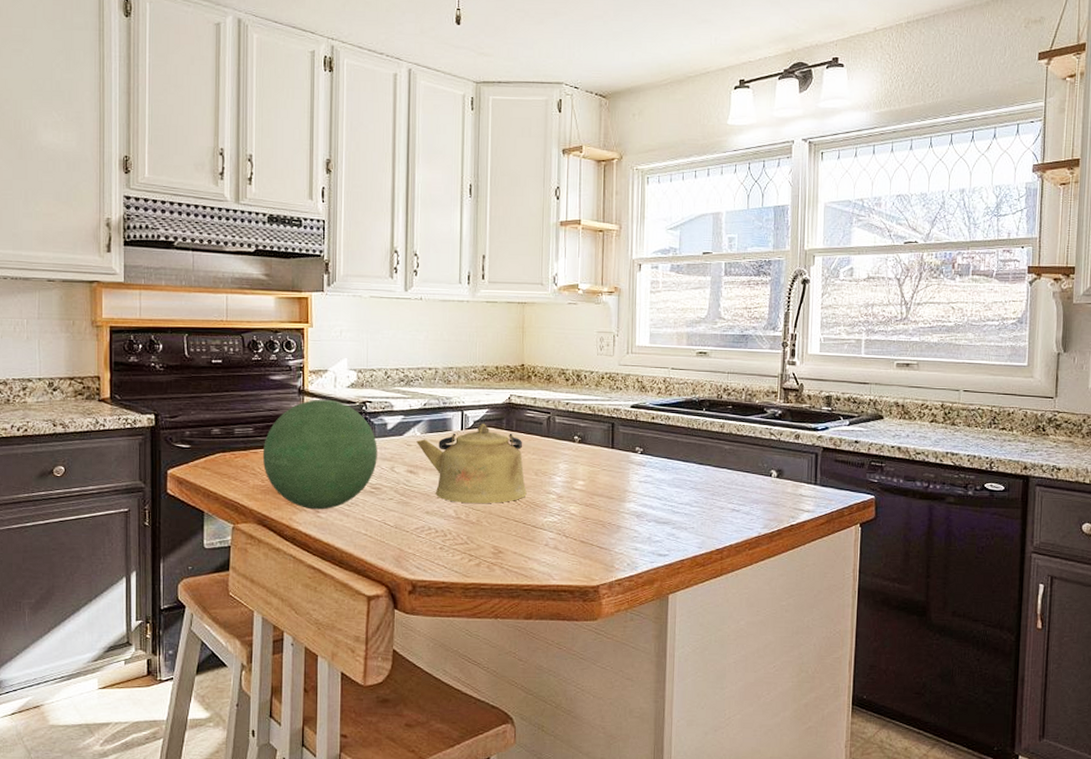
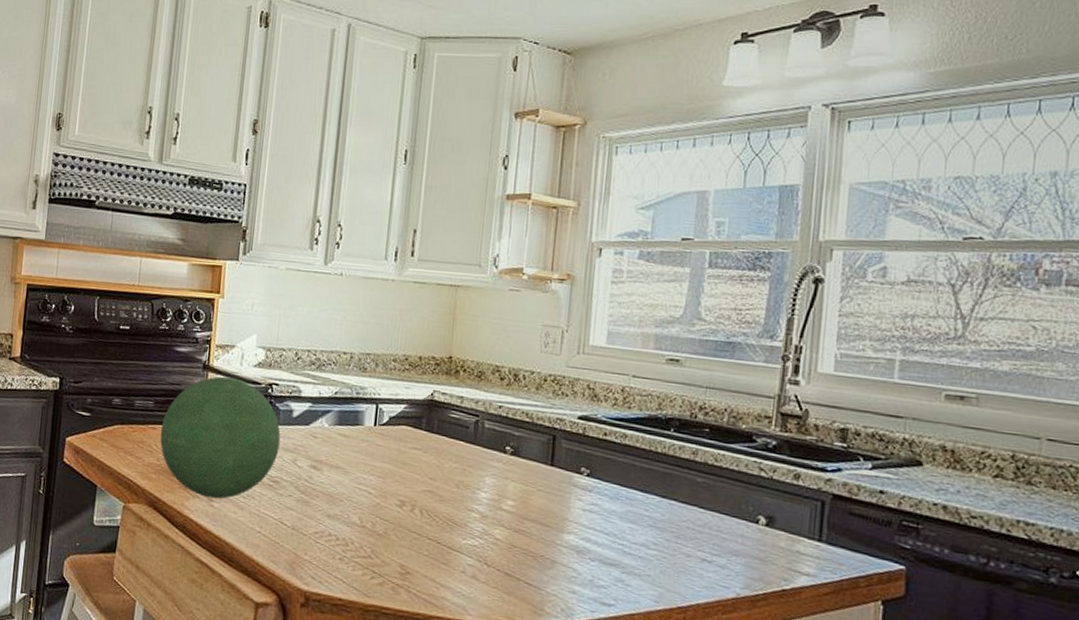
kettle: present [416,424,527,504] -> none [323,421,445,516]

